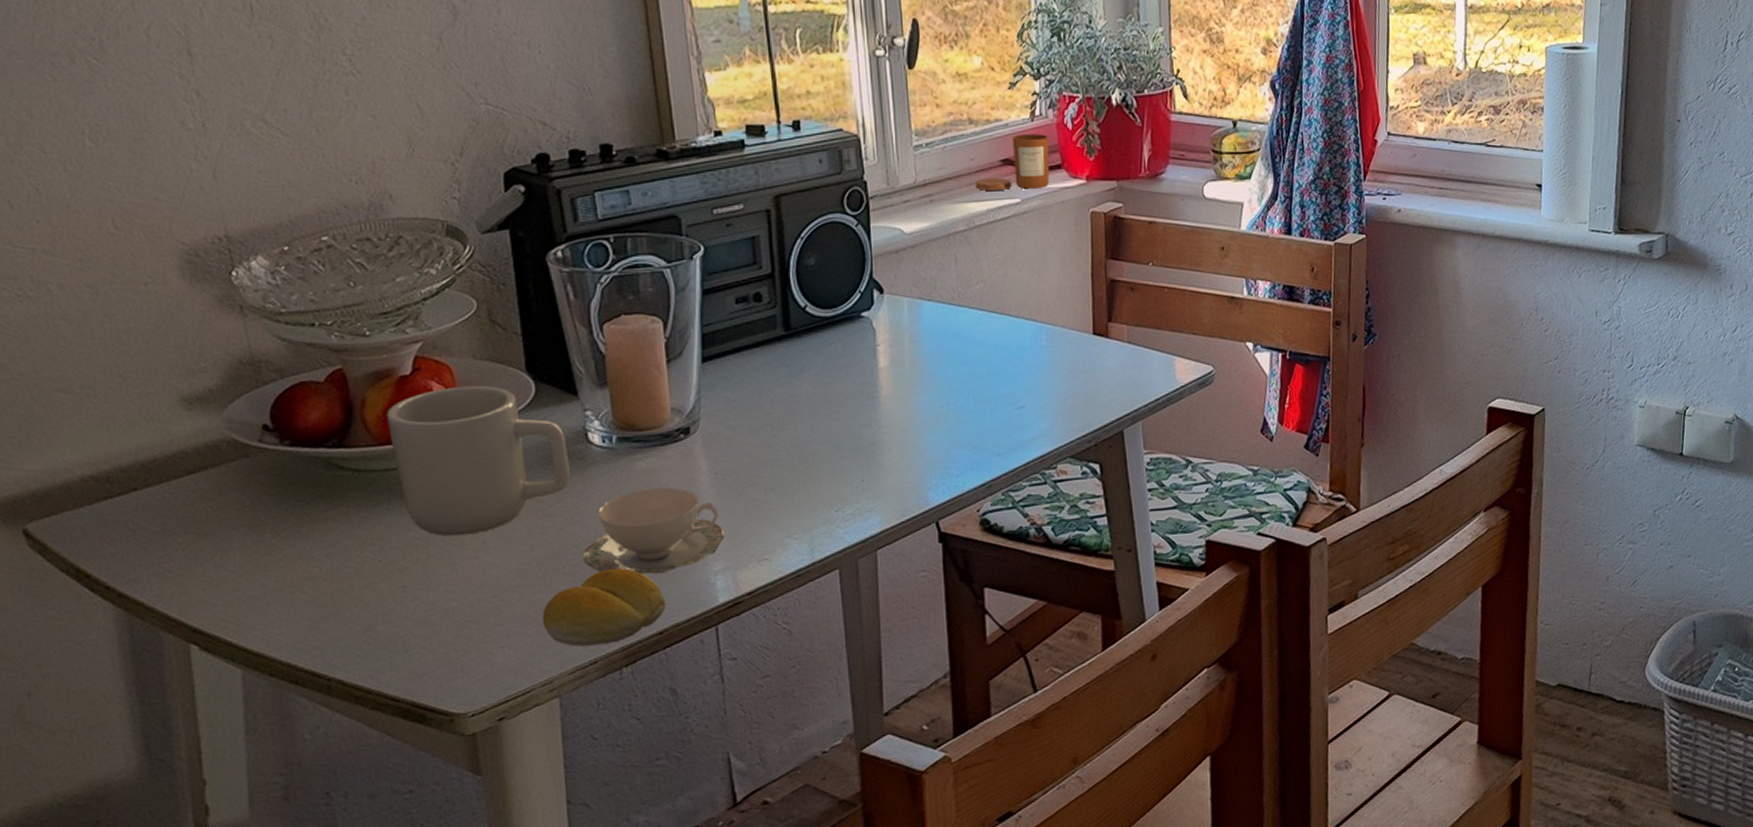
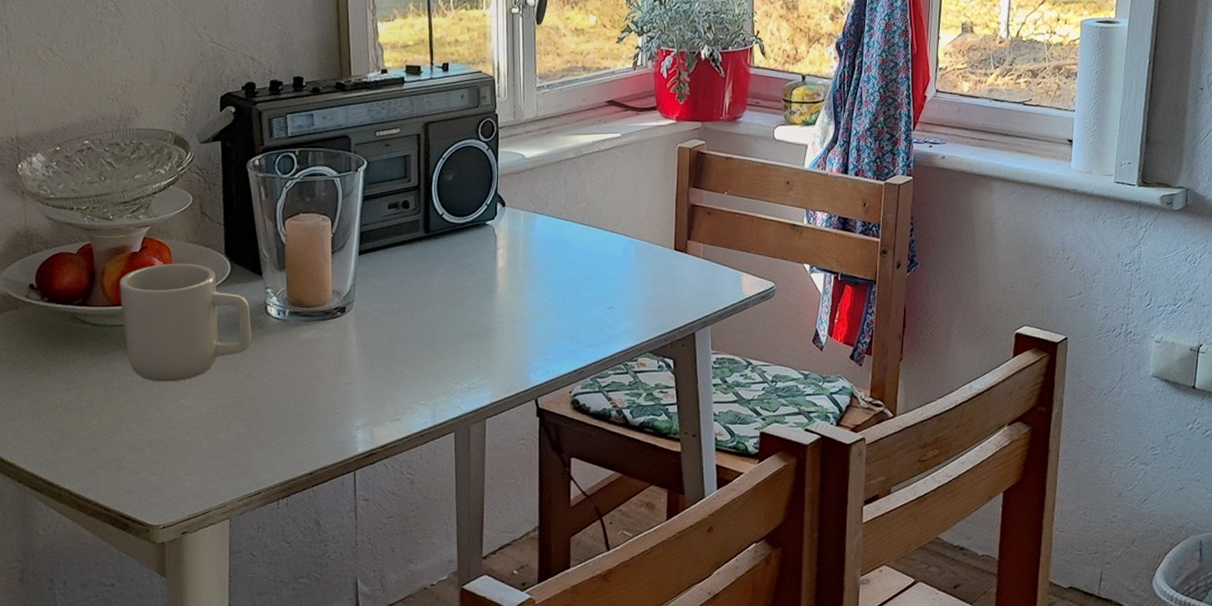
bread roll: present [542,567,667,647] -> none [221,417,317,479]
teacup: present [582,487,725,575] -> none [256,355,367,425]
candle: present [975,134,1050,191] -> none [585,81,648,126]

